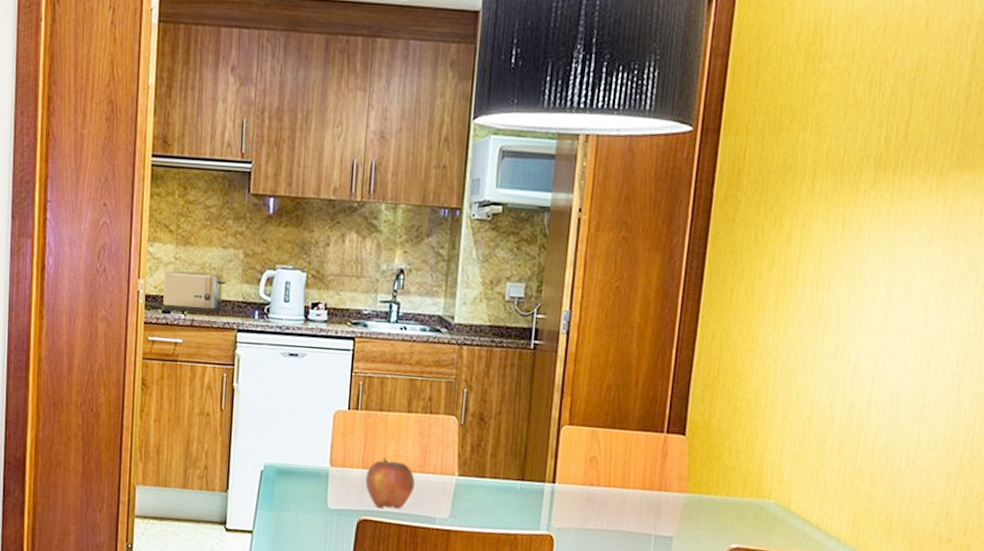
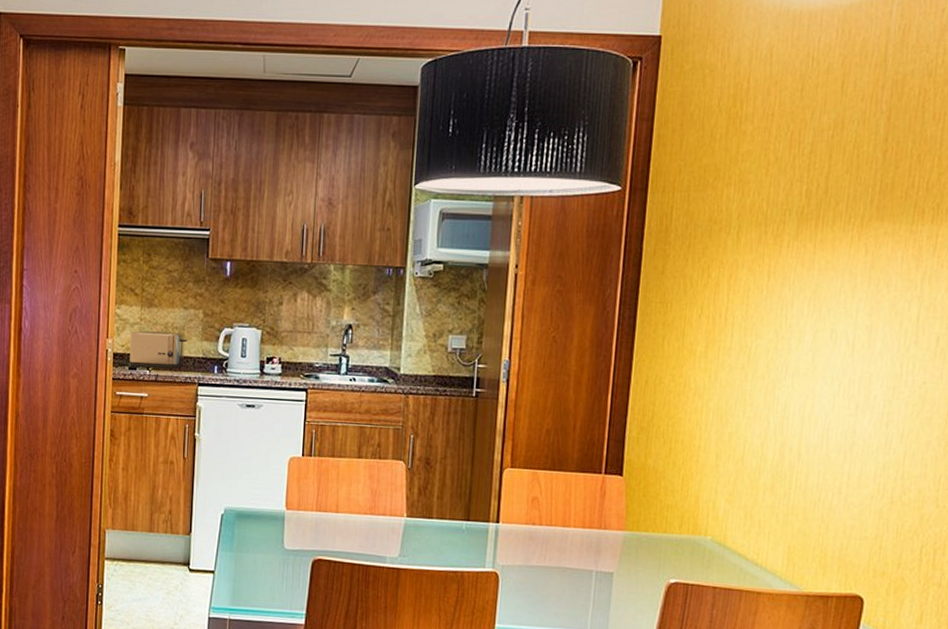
fruit: present [365,458,415,509] -> none [319,501,366,549]

